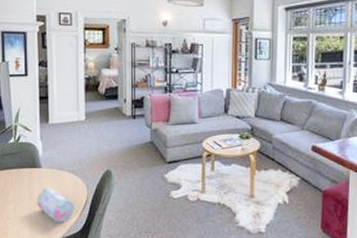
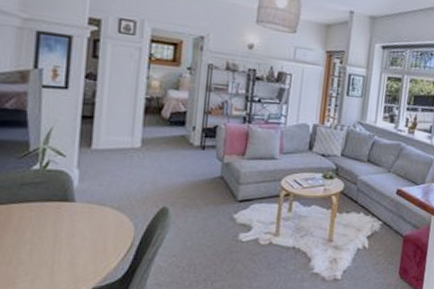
pencil case: present [36,187,75,223] -> none [62,226,116,269]

